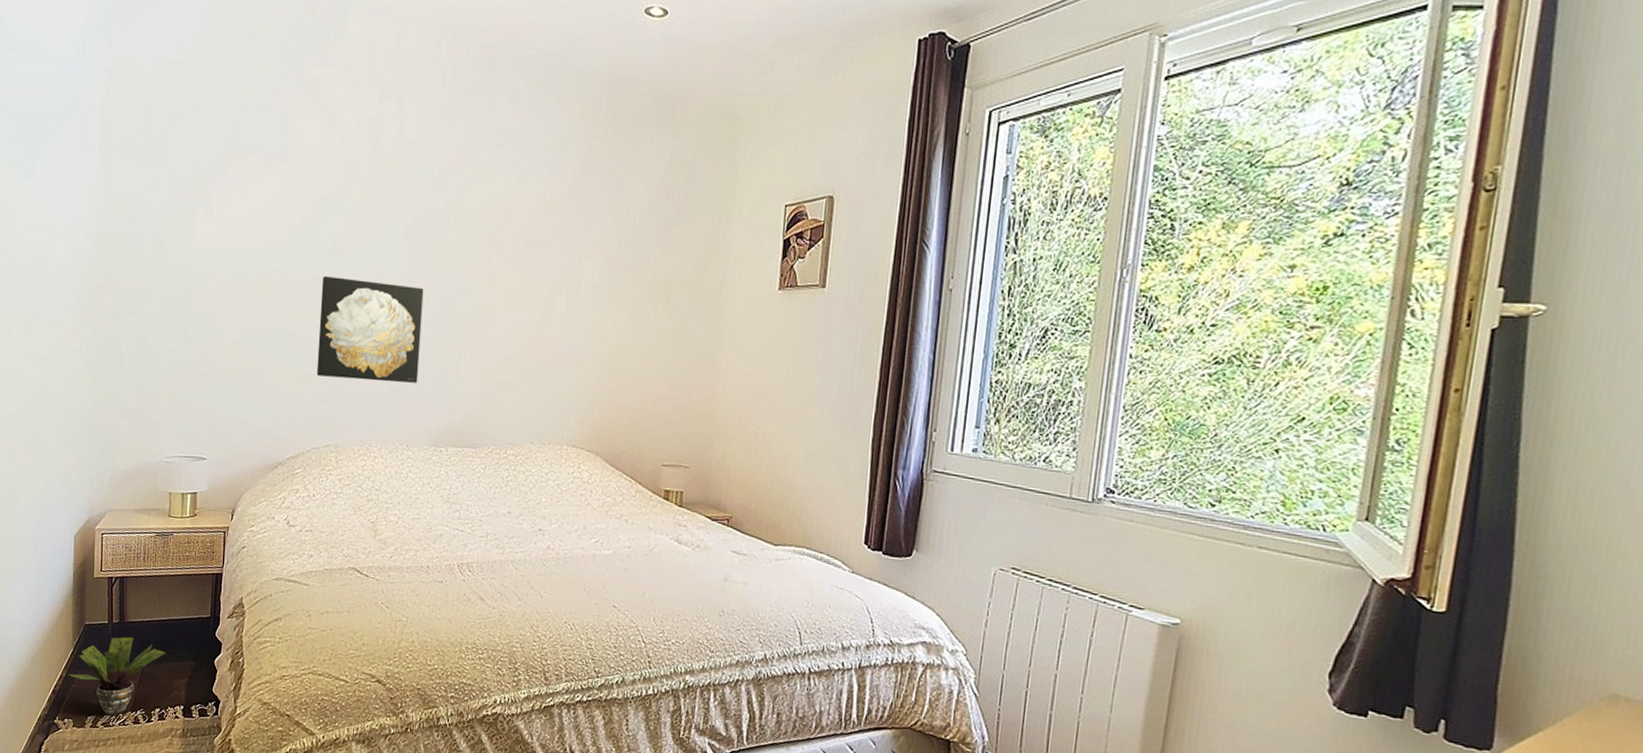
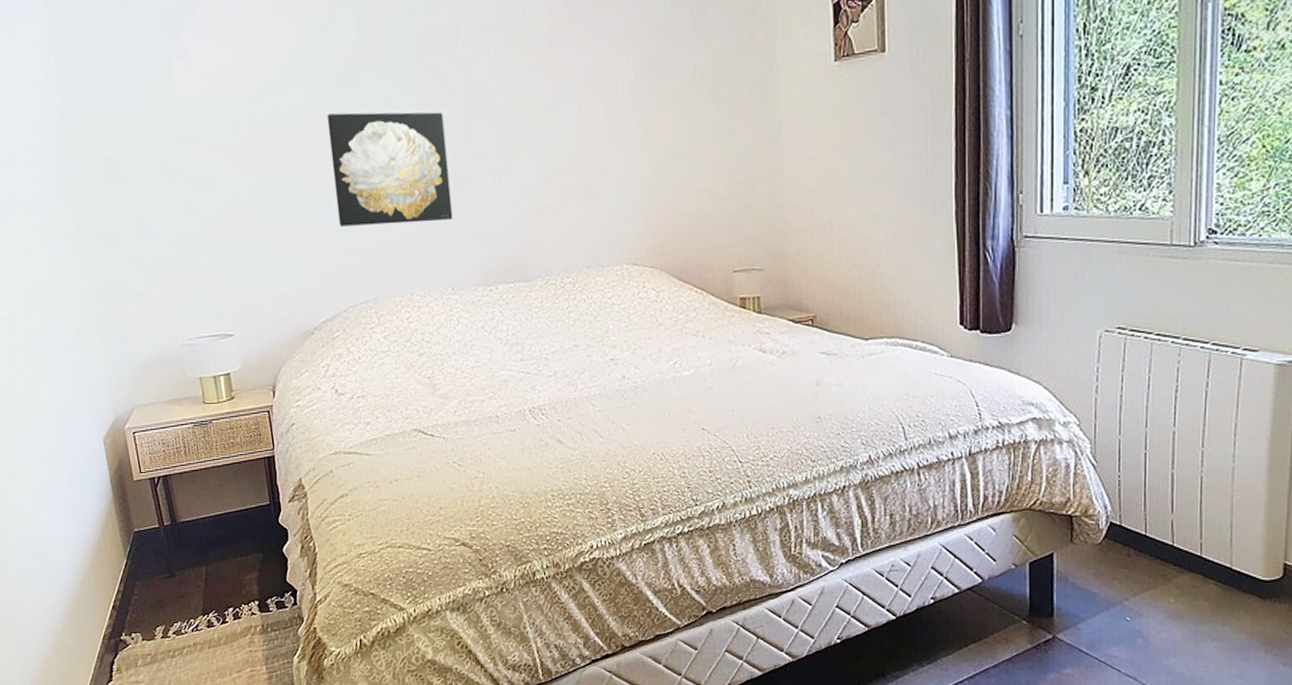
potted plant: present [67,637,166,716] -> none [125,537,228,623]

